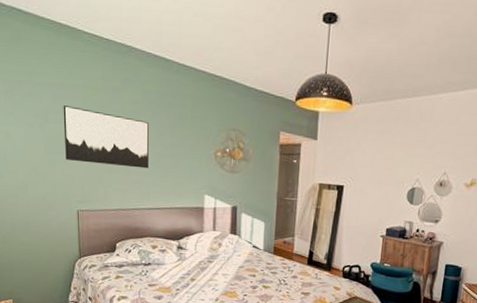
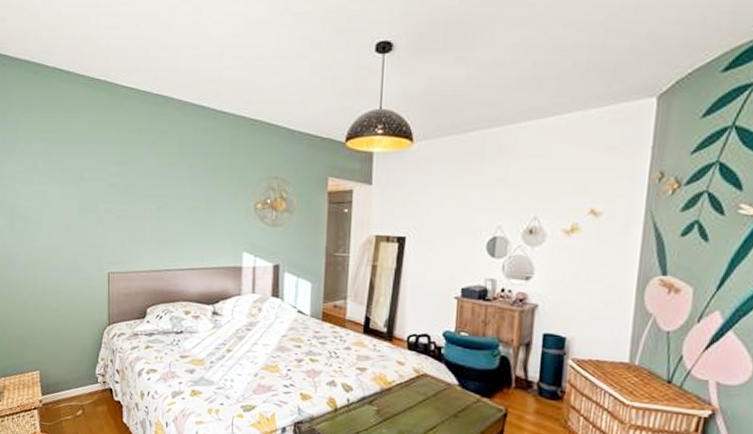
wall art: present [63,105,149,169] -> none [98,162,184,225]

